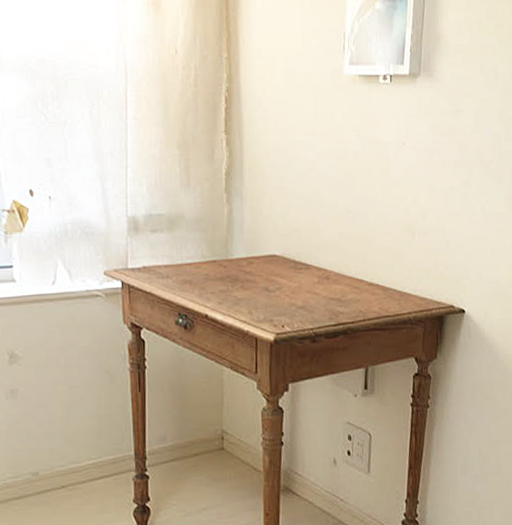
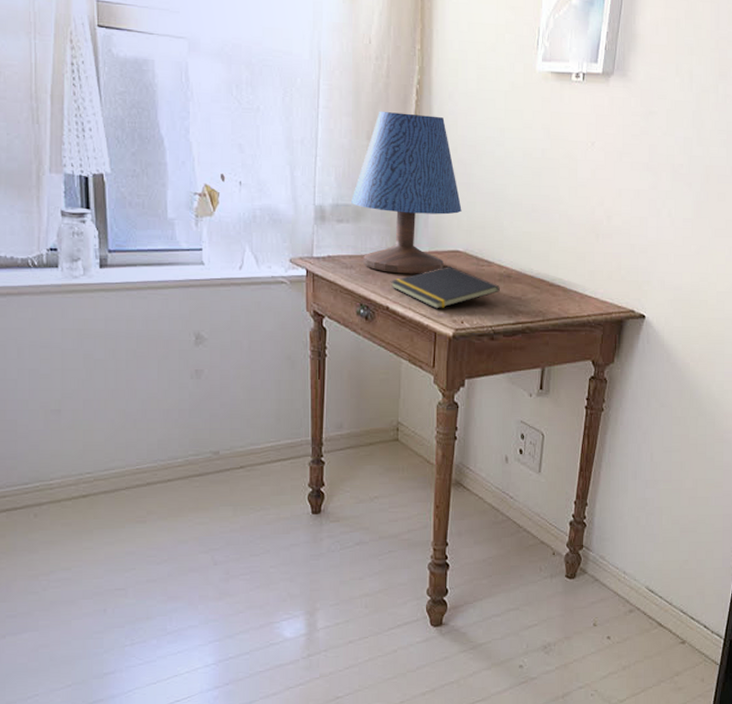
table lamp: none [165,119,277,281] -> present [351,111,462,274]
notepad: none [208,271,319,314] -> present [390,267,500,309]

